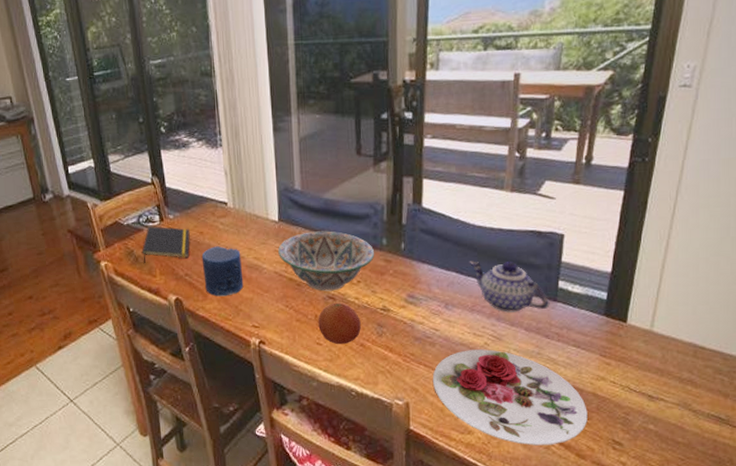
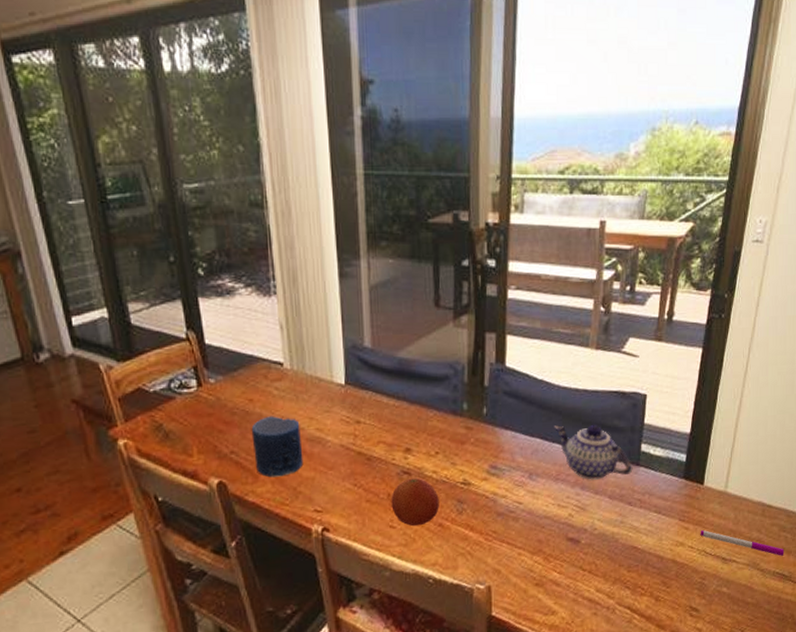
notepad: present [141,226,190,263] -> none [173,393,237,440]
decorative bowl: present [278,231,375,291] -> none [345,395,455,466]
plate: present [432,349,588,446] -> none [515,521,667,621]
pen: none [623,366,721,399] -> present [700,529,784,556]

